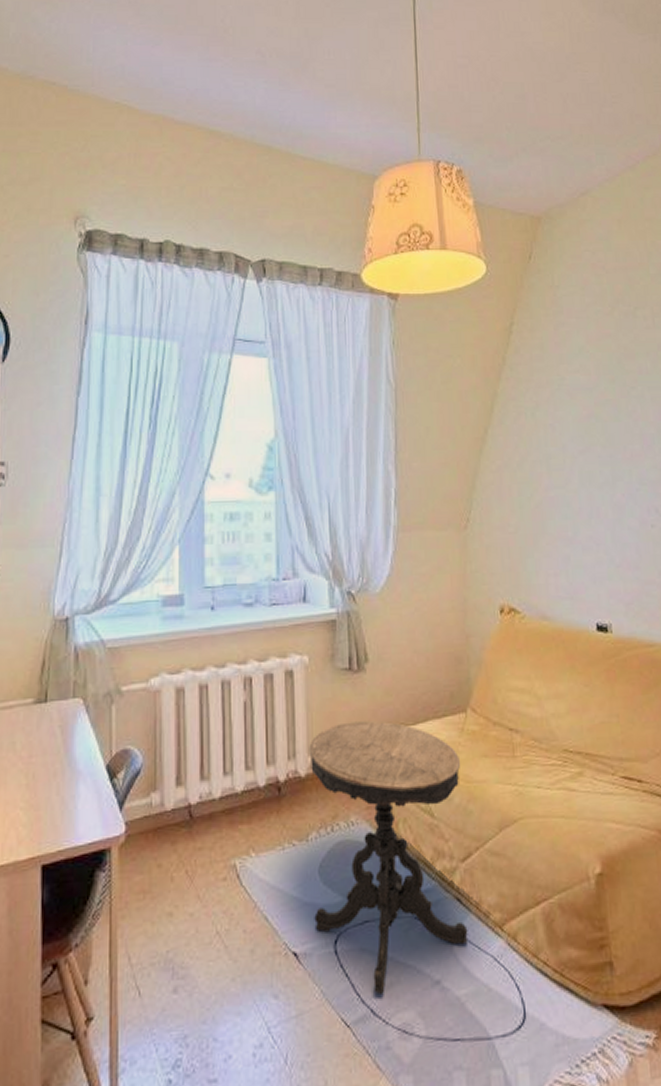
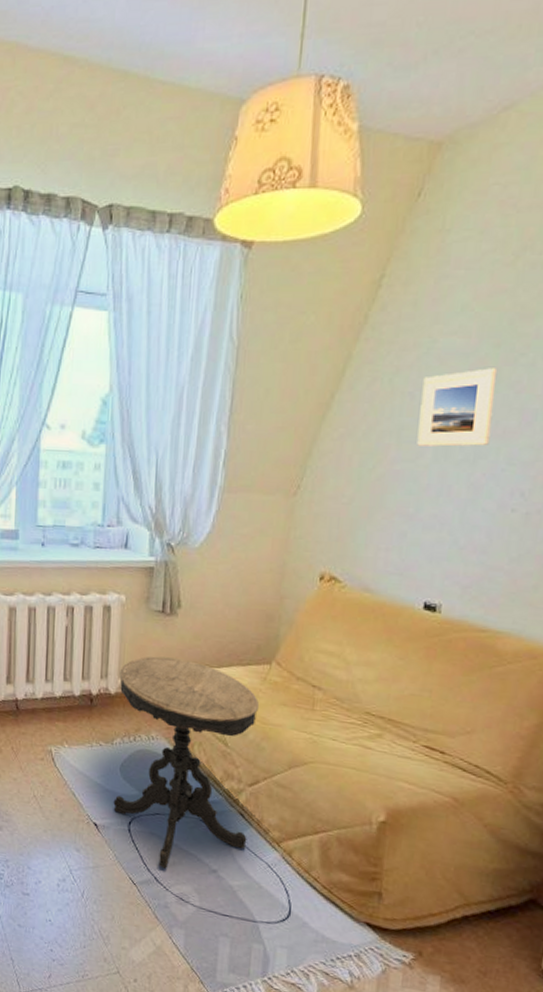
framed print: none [560,400,622,473] -> present [417,368,498,447]

